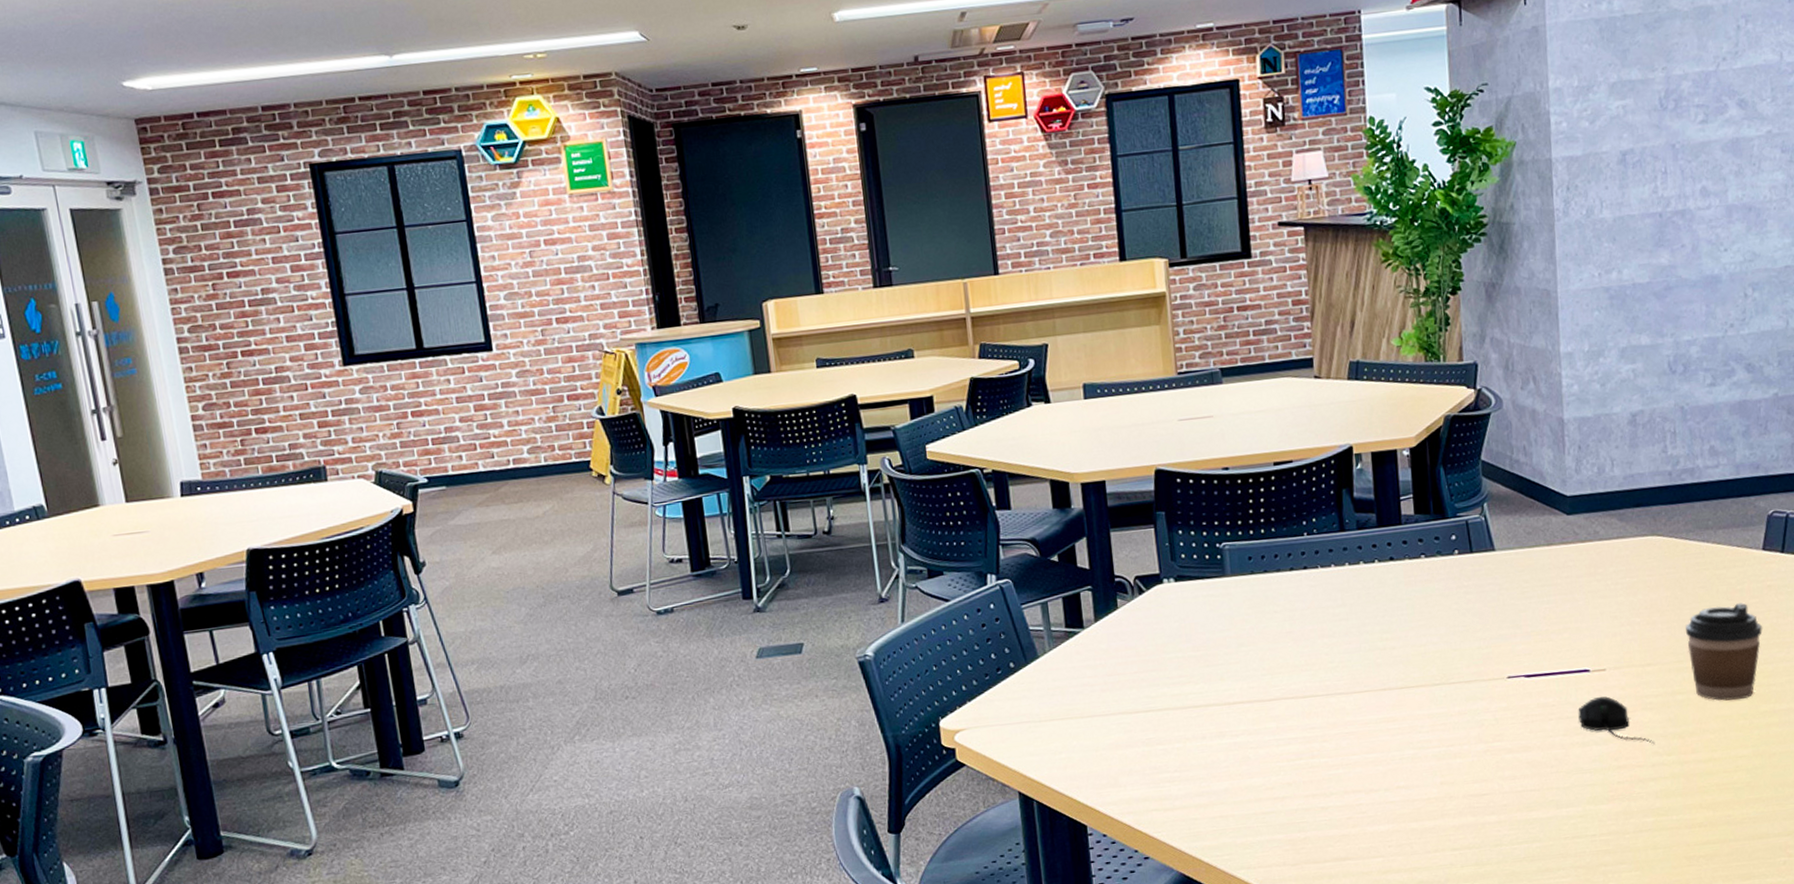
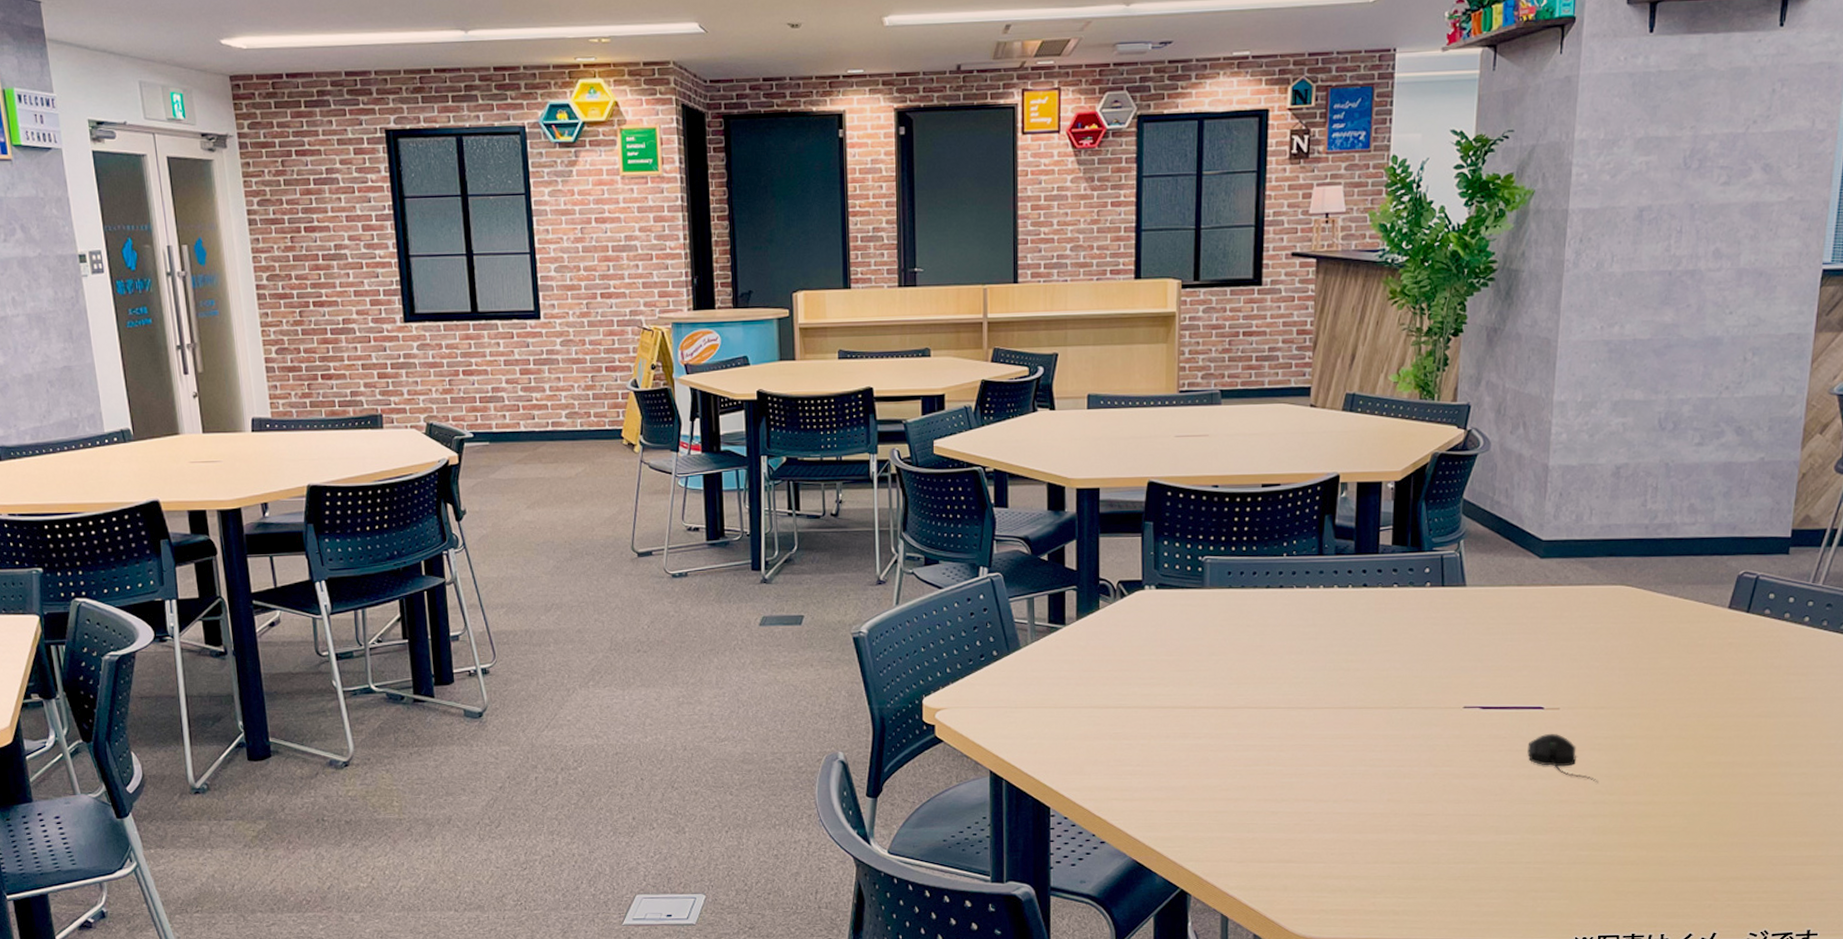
coffee cup: present [1686,603,1763,701] -> none [1642,657,1719,749]

